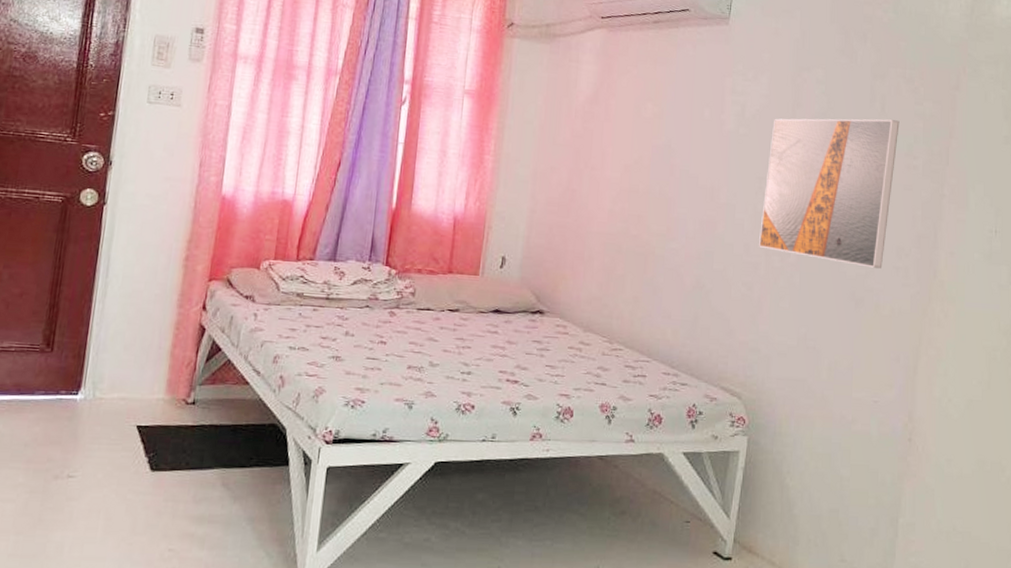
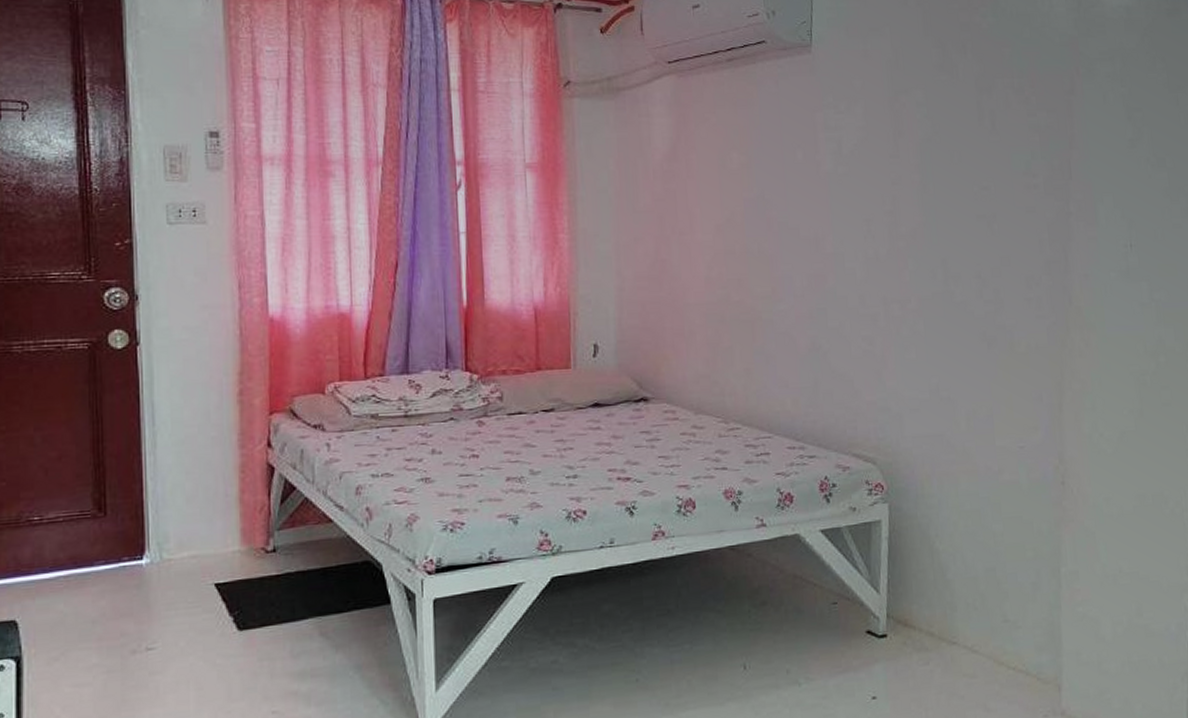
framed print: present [759,118,900,269] -> none [874,137,1014,303]

